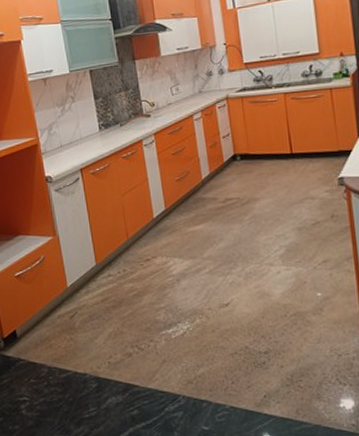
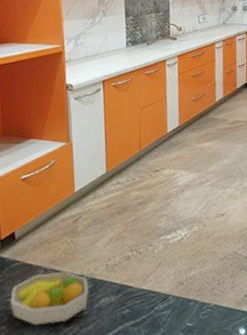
fruit bowl: none [20,370,95,425] -> present [10,272,89,325]

